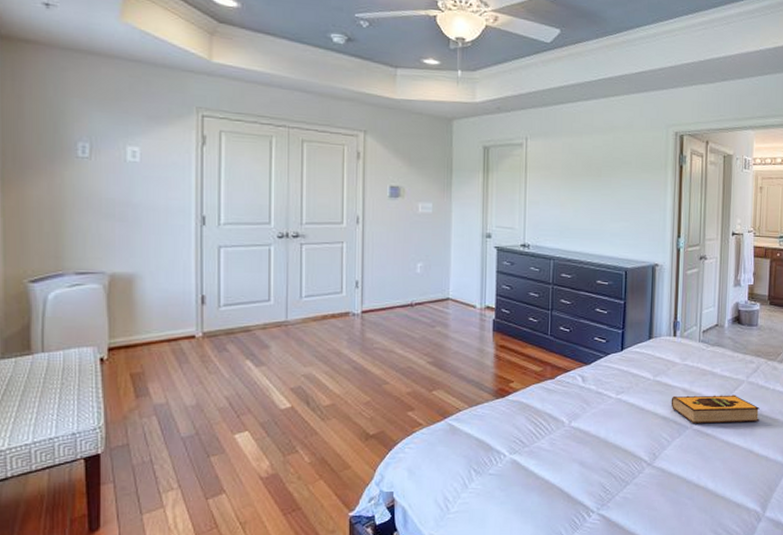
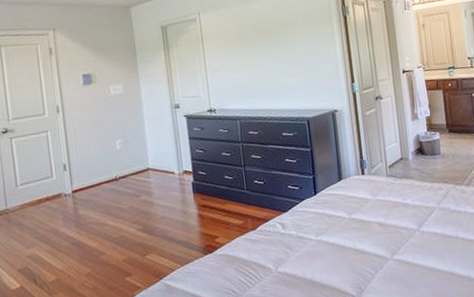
hardback book: present [671,395,760,423] -> none [368,221,456,254]

